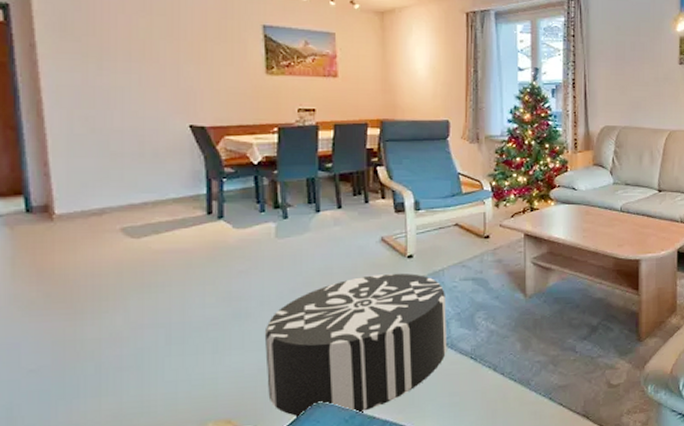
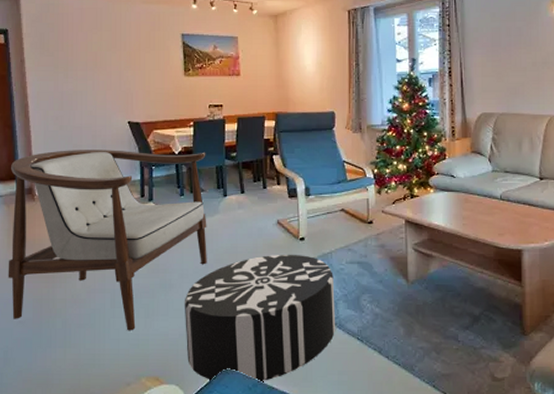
armchair: none [12,158,295,370] -> present [8,150,207,331]

